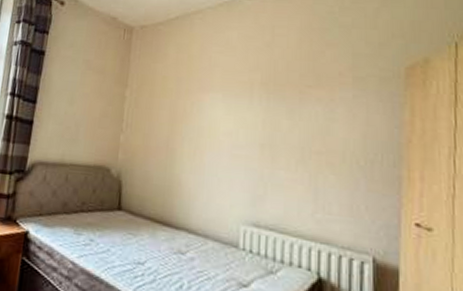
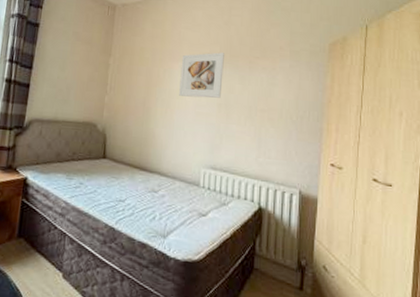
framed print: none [210,80,267,137] -> present [179,52,224,98]

